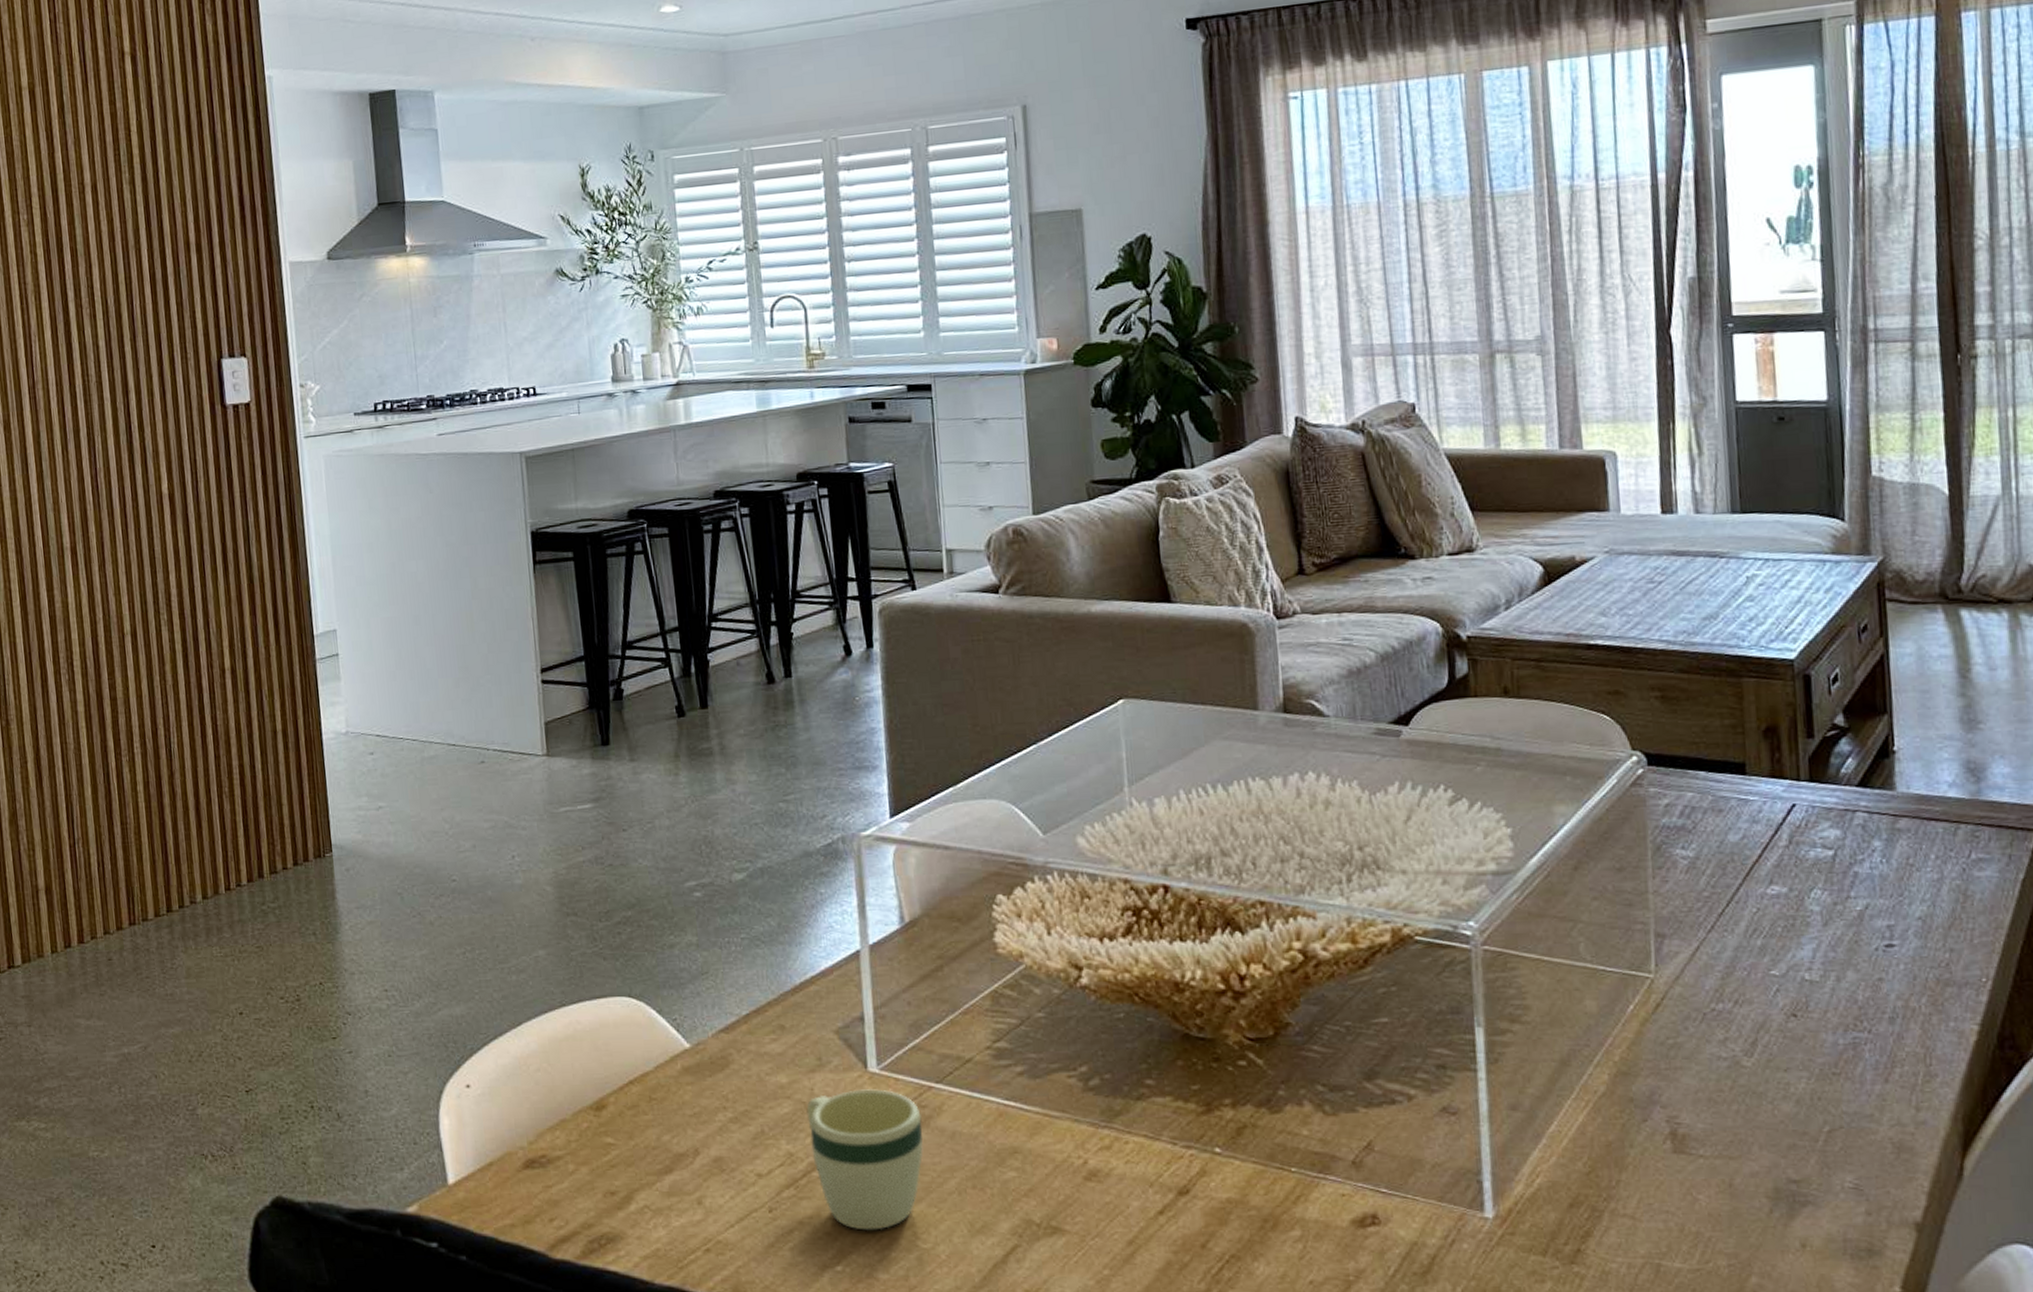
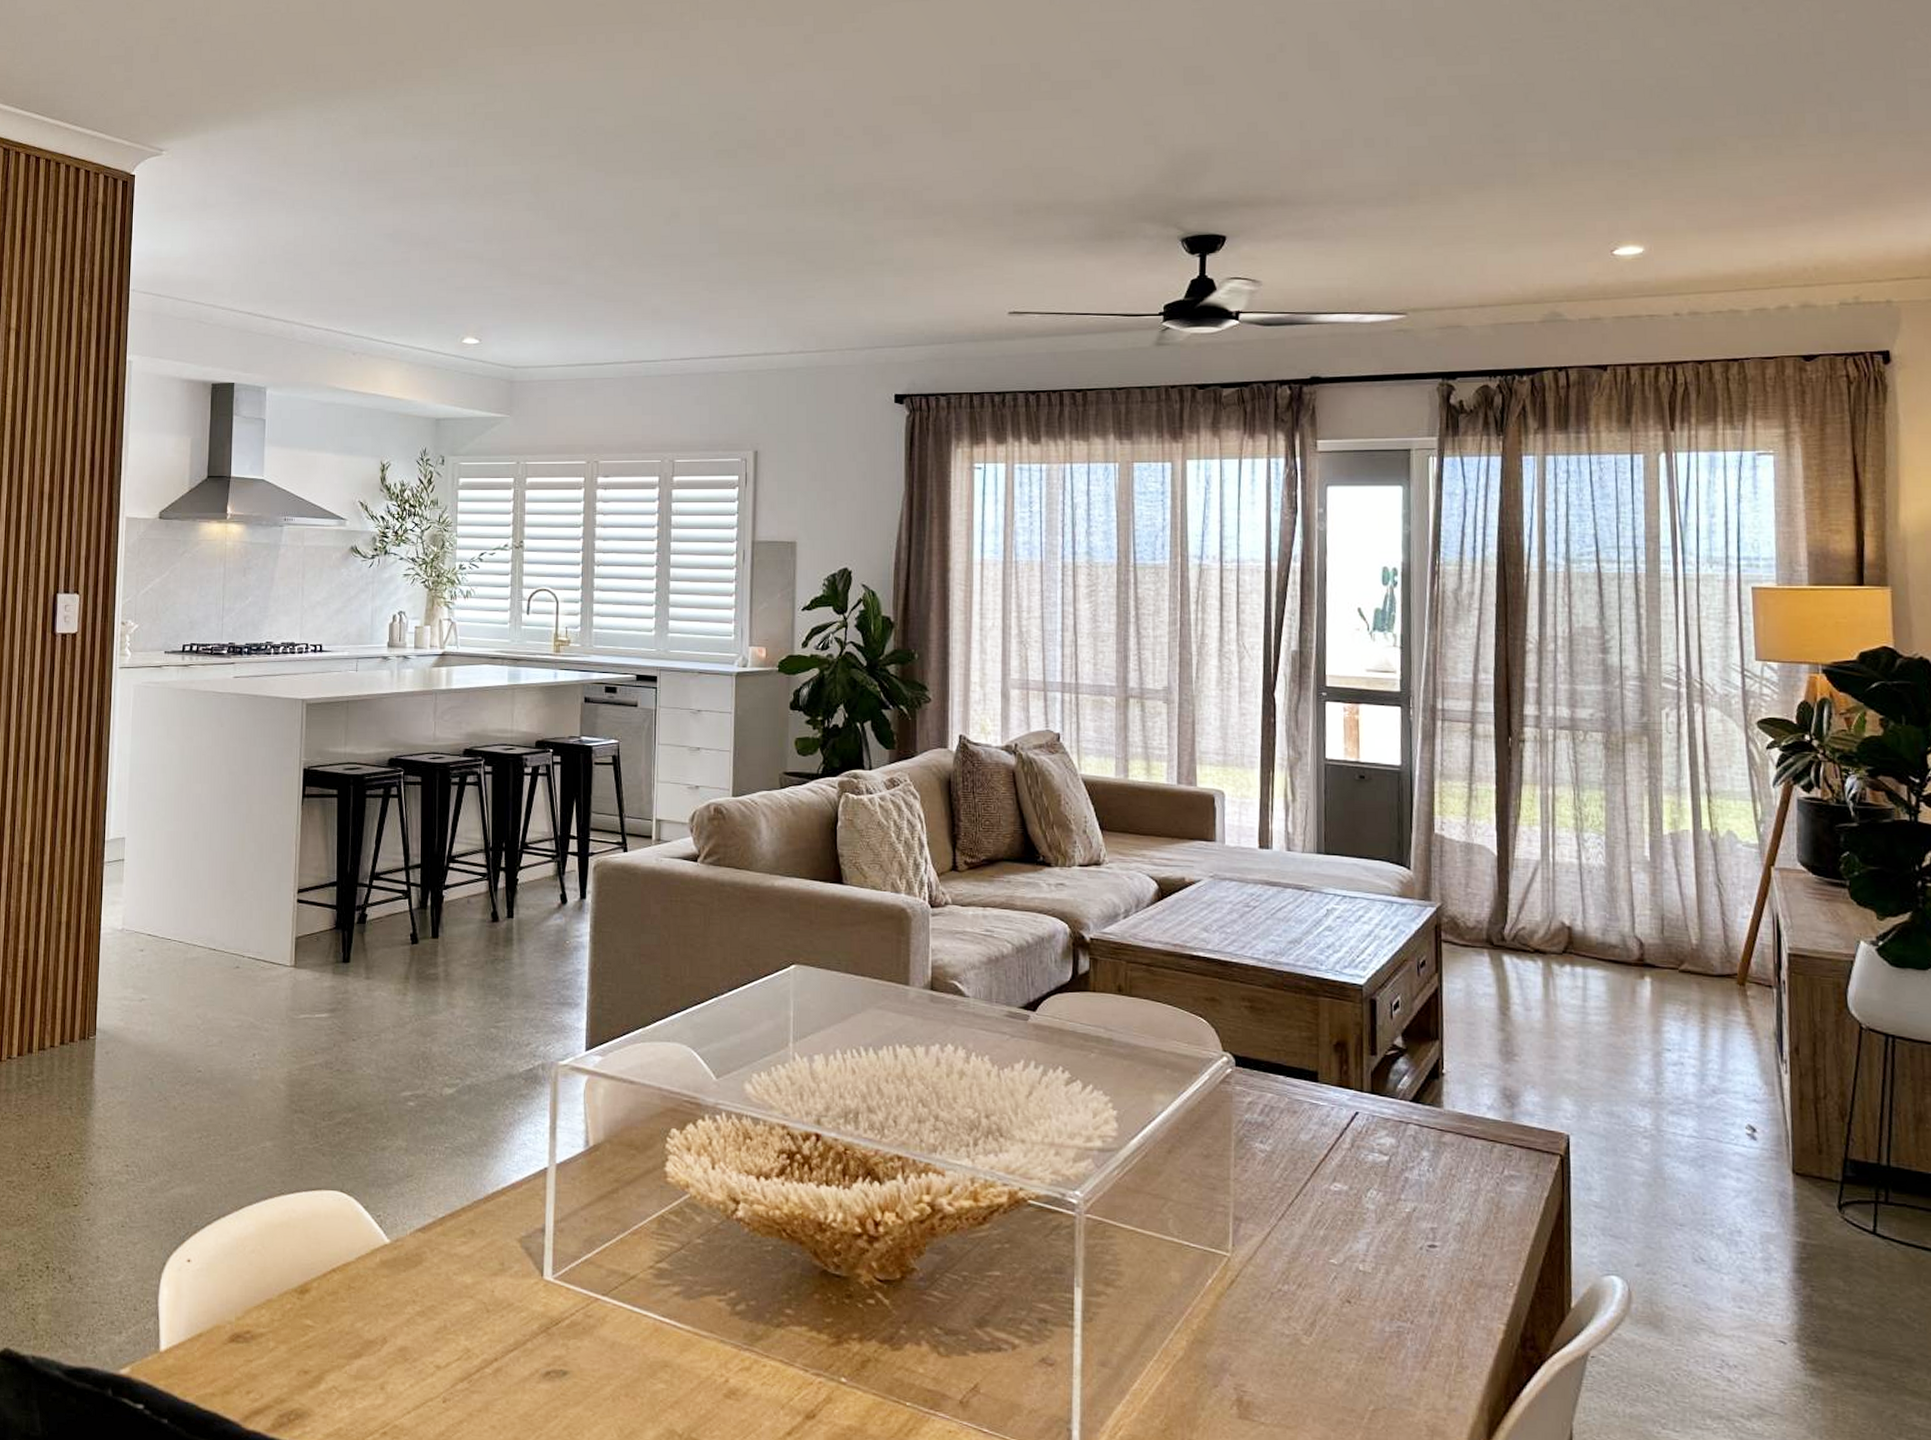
mug: present [806,1089,923,1230] -> none [486,1295,587,1428]

